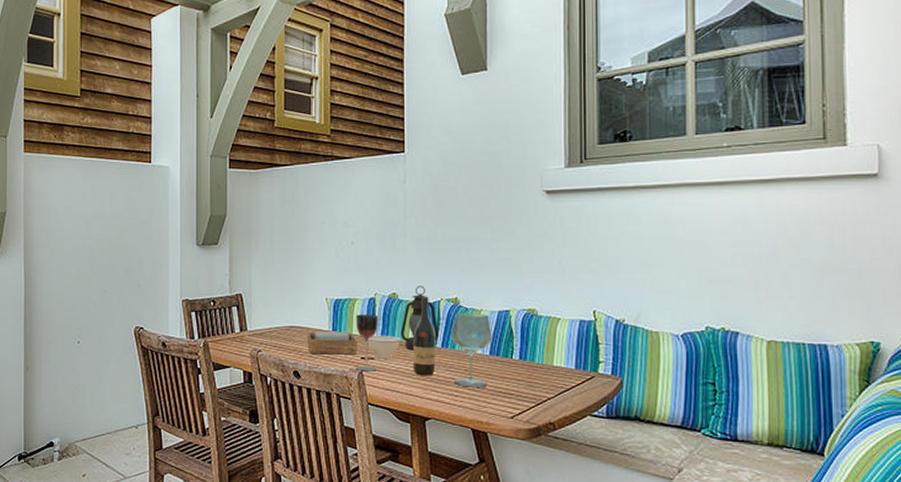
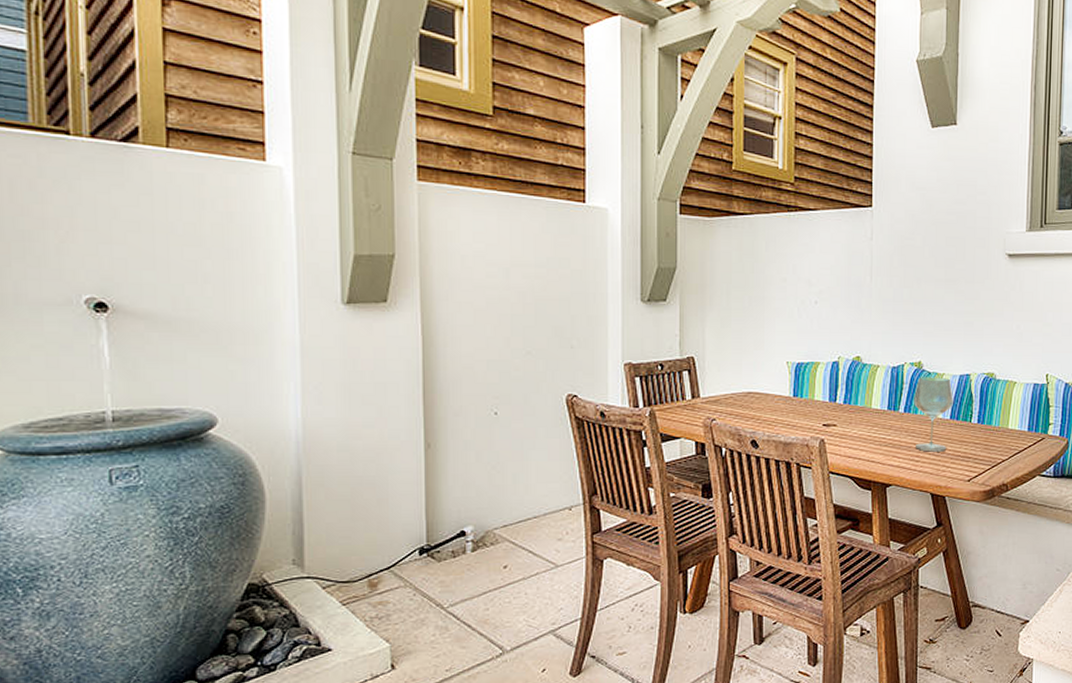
napkin holder: present [307,332,357,355] -> none [766,398,819,422]
wineglass: present [356,314,379,372] -> none [817,379,842,439]
bowl: present [367,335,401,359] -> none [829,400,864,426]
lantern: present [401,286,438,351] -> none [864,349,901,416]
wine bottle: present [412,296,436,376] -> none [875,360,899,442]

